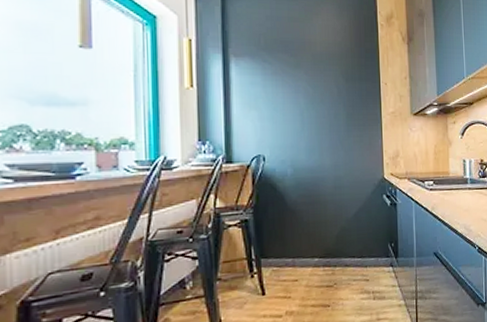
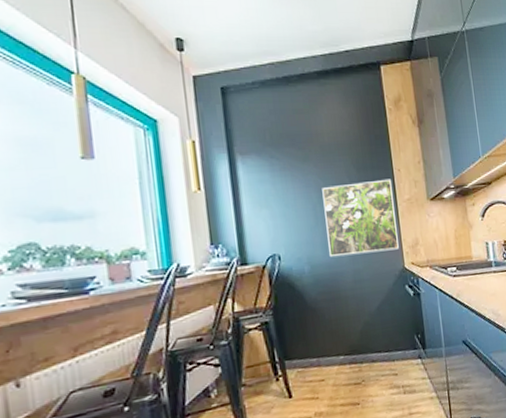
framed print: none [310,91,380,163] -> present [322,179,399,258]

